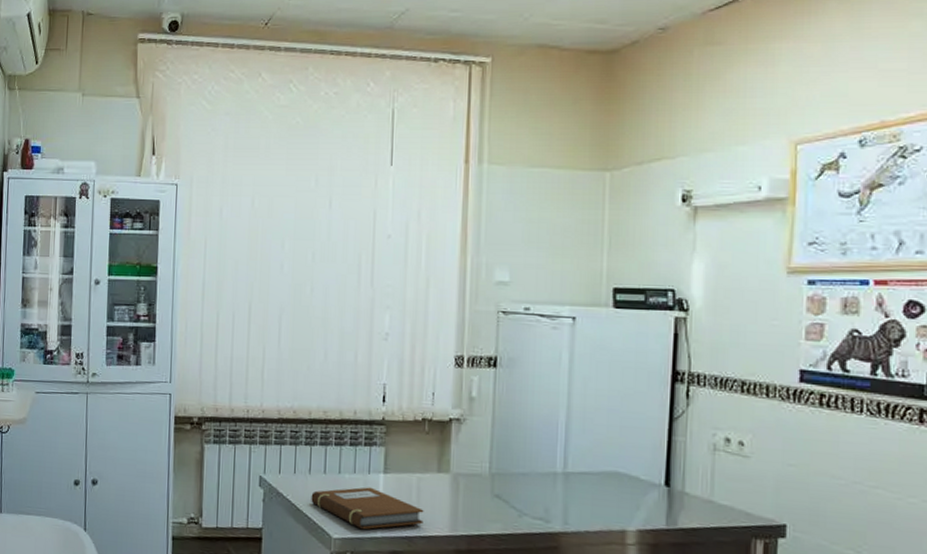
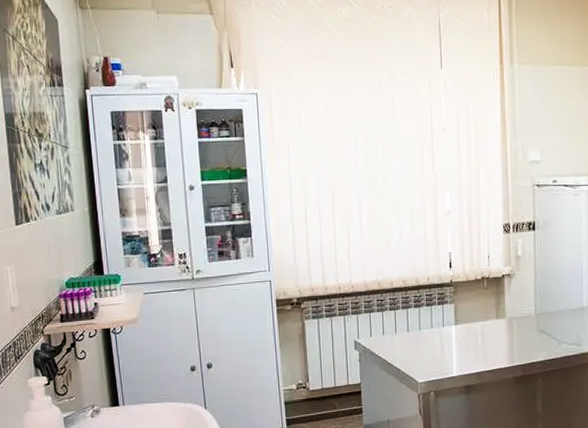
notebook: present [311,487,424,530] -> none [398,337,488,373]

